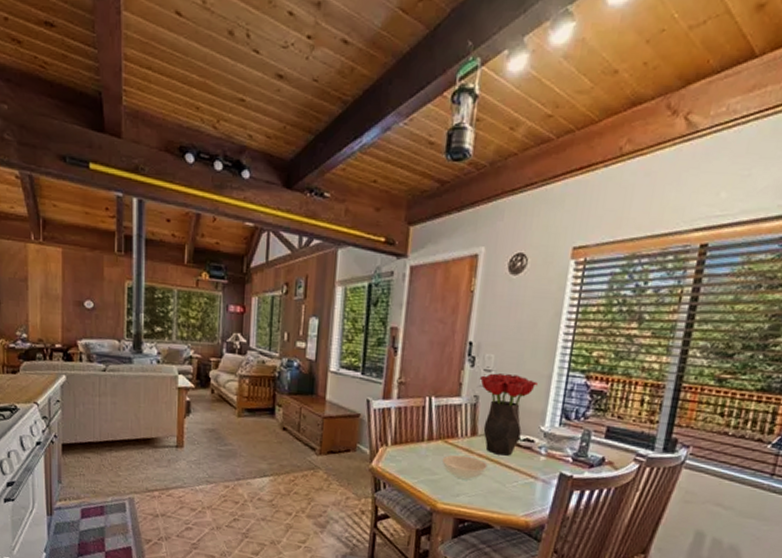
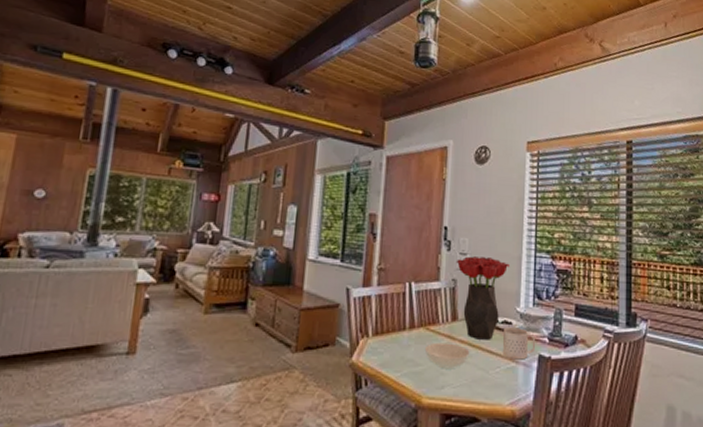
mug: none [522,445,559,477] -> present [502,327,536,360]

